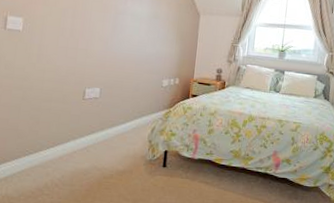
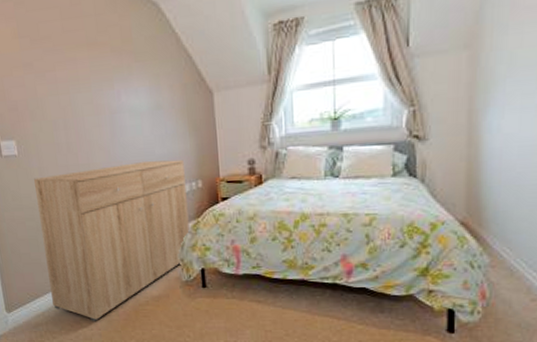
dresser: none [19,53,168,191] -> present [34,159,190,322]

